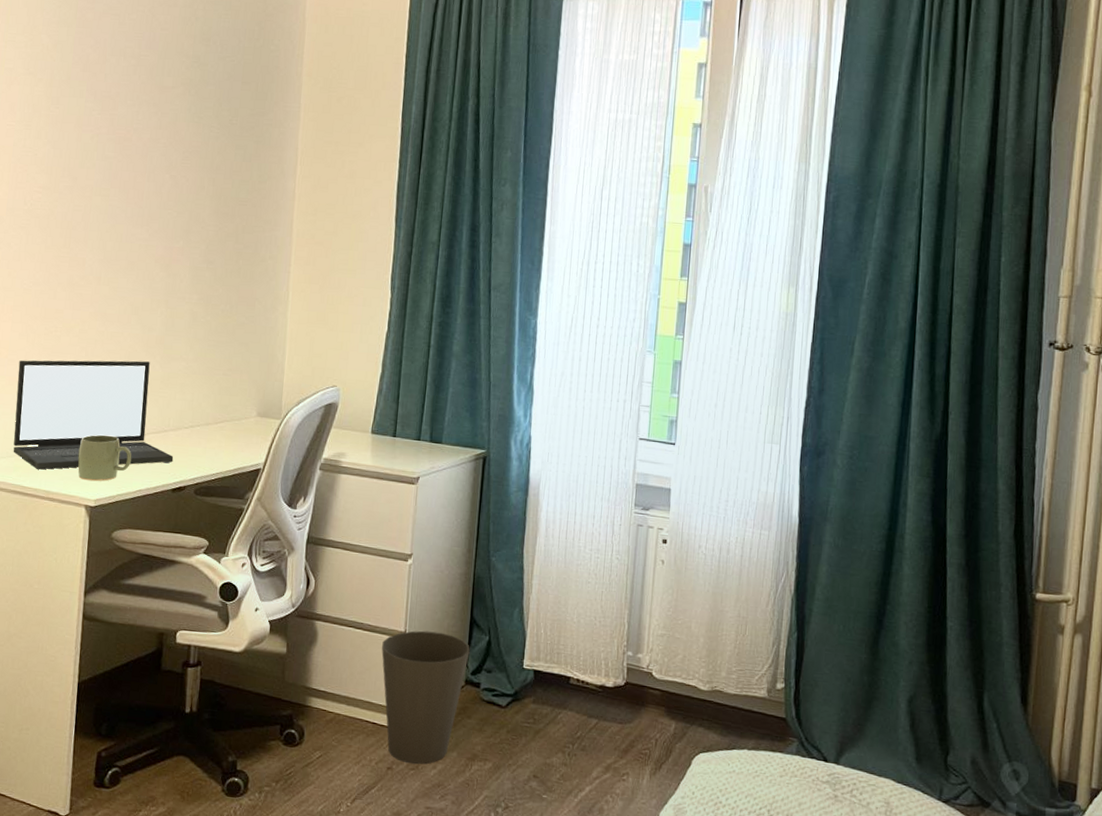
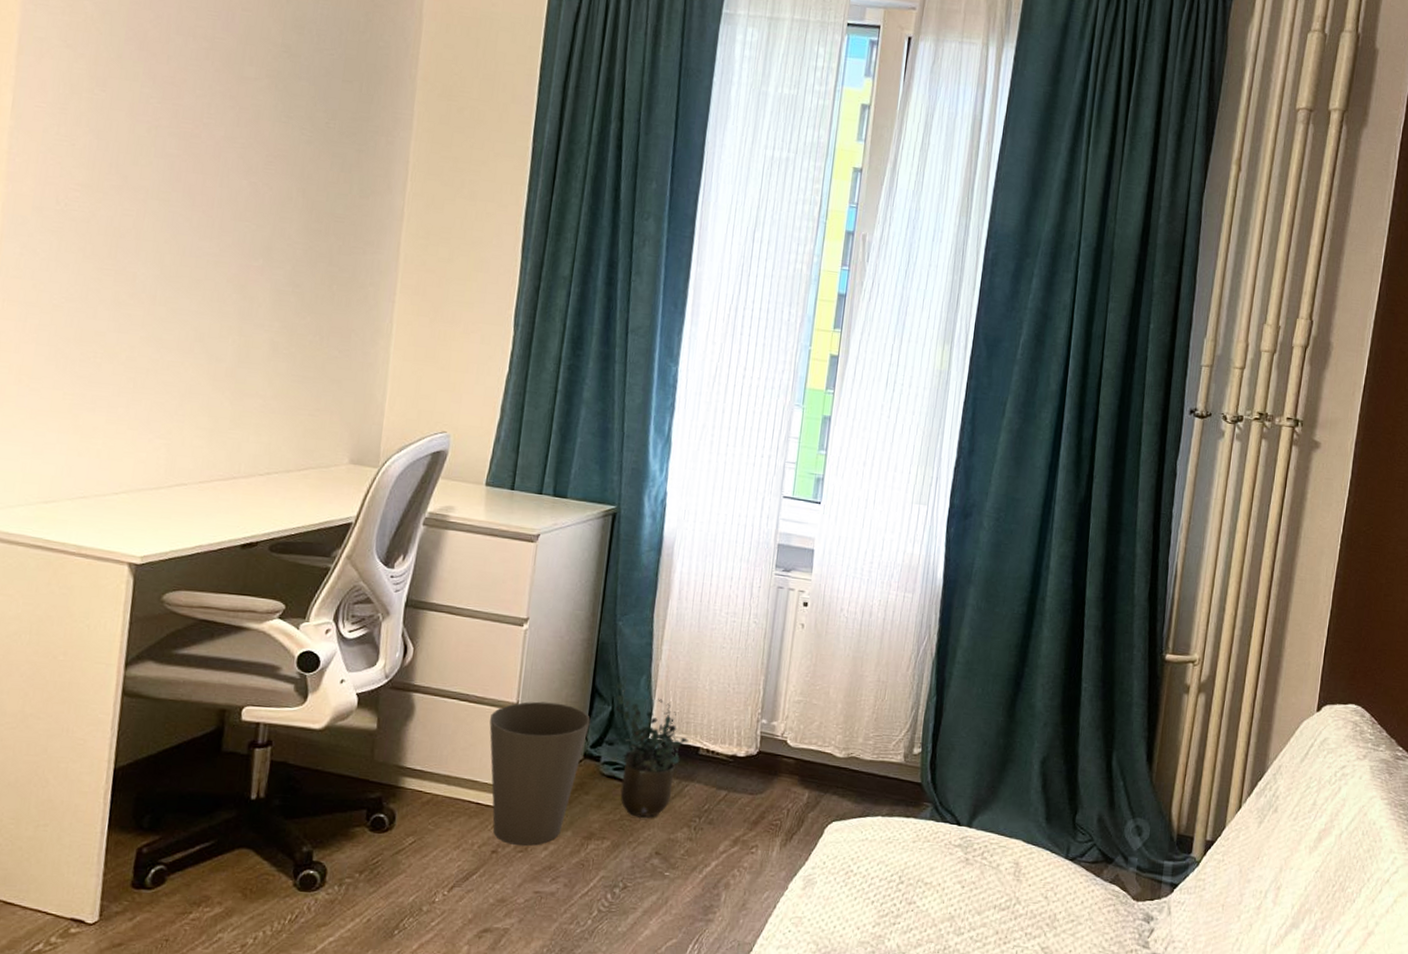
laptop: present [13,360,174,470] -> none [34,389,244,521]
mug: present [77,434,132,482] -> none [120,480,191,536]
potted plant: none [491,614,560,743] -> present [615,682,689,818]

